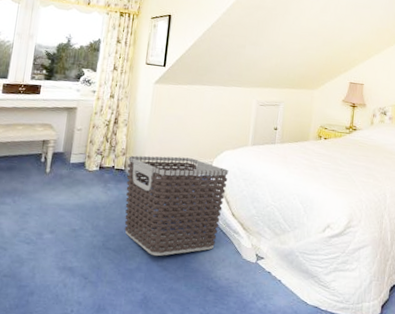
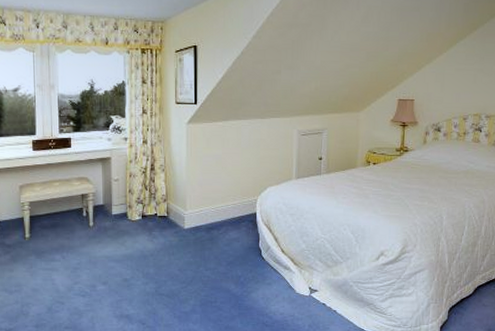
clothes hamper: present [124,155,229,256] -> none [170,198,274,297]

